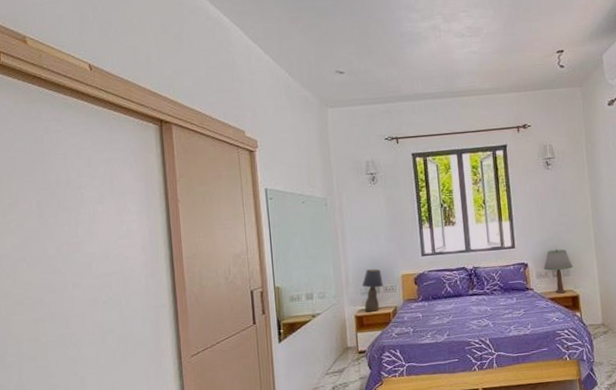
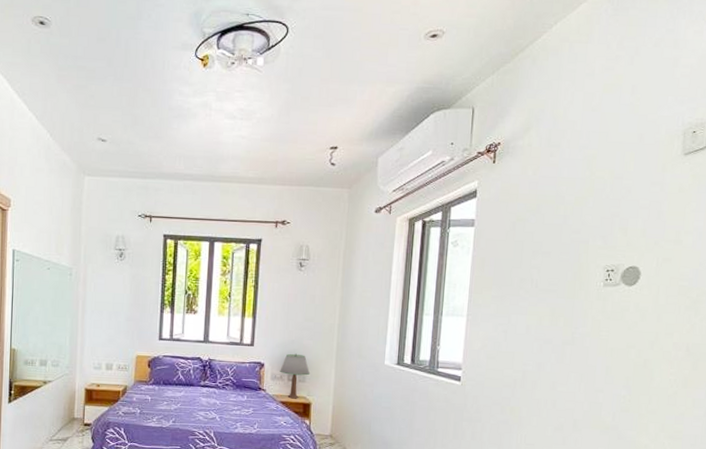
table lamp: present [362,269,383,312] -> none [95,345,117,388]

